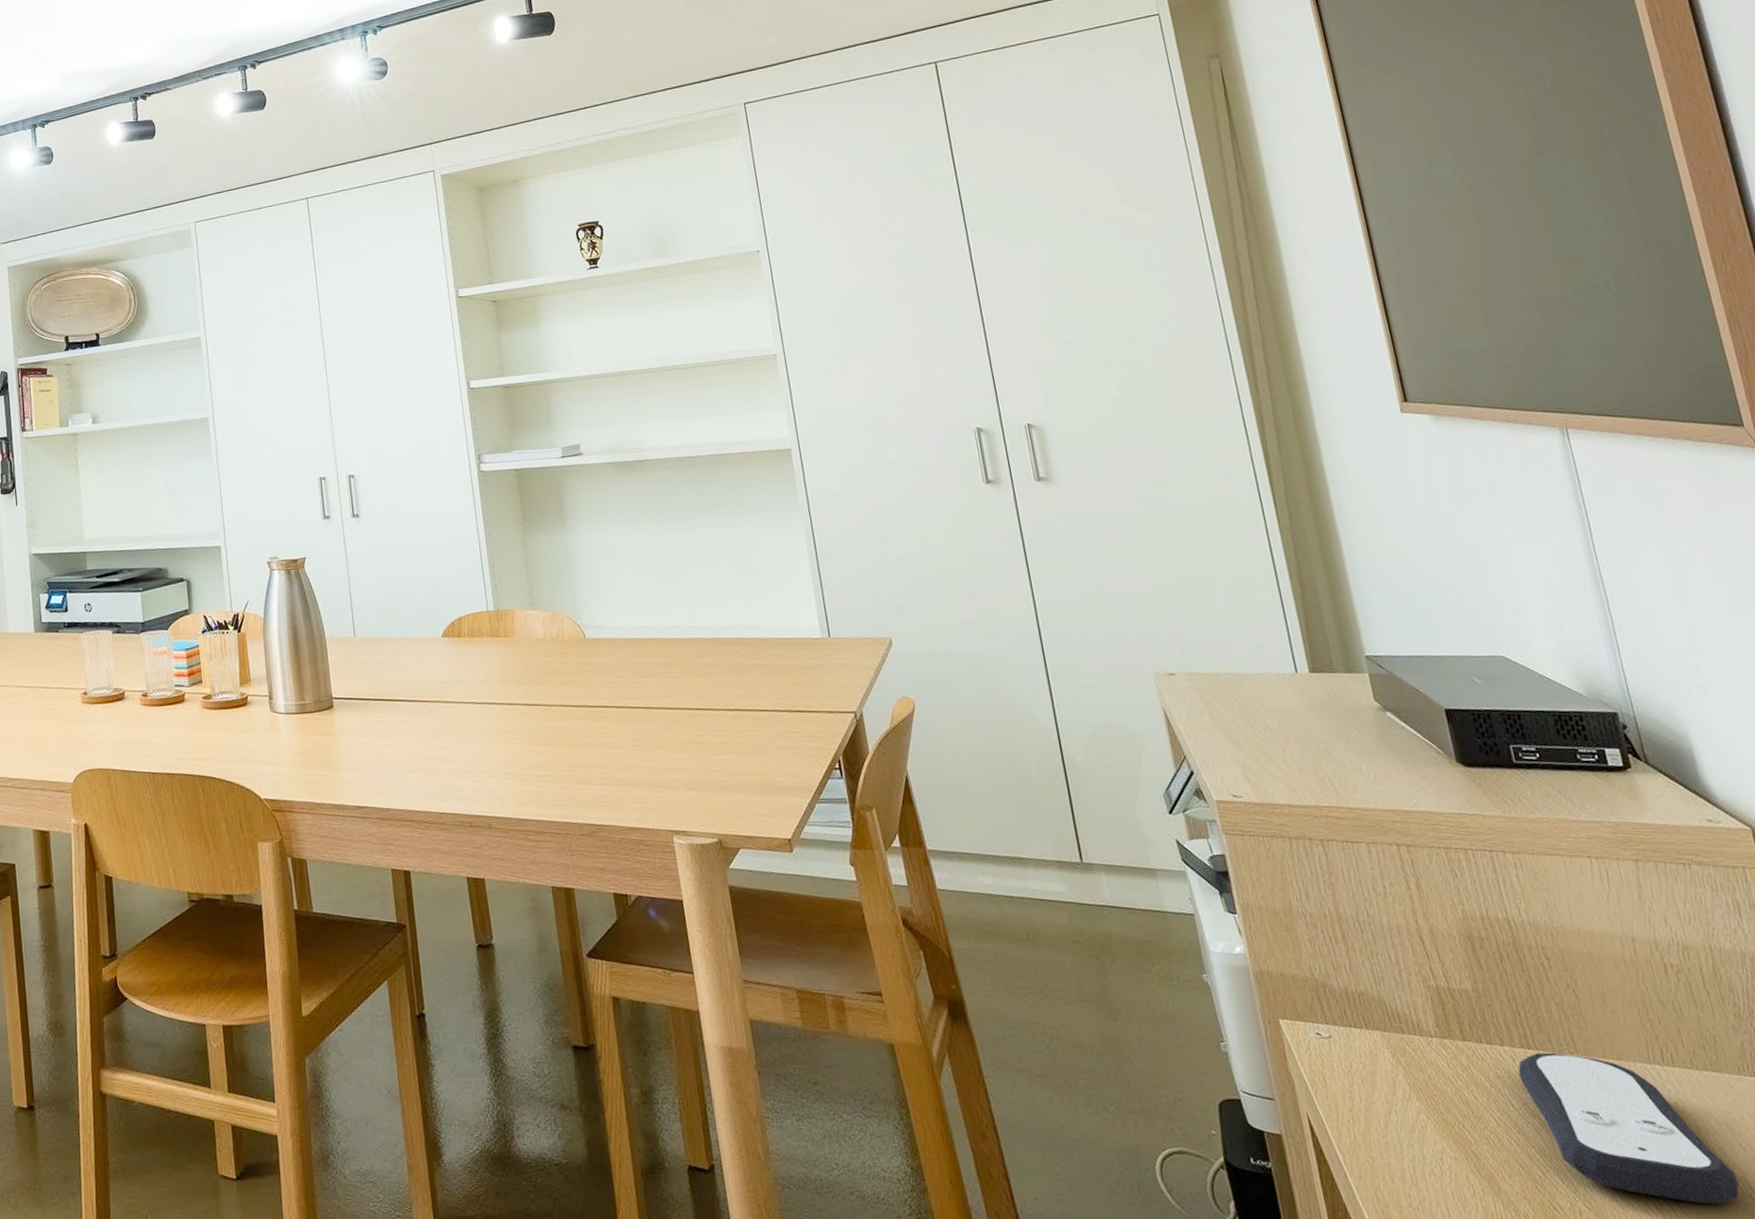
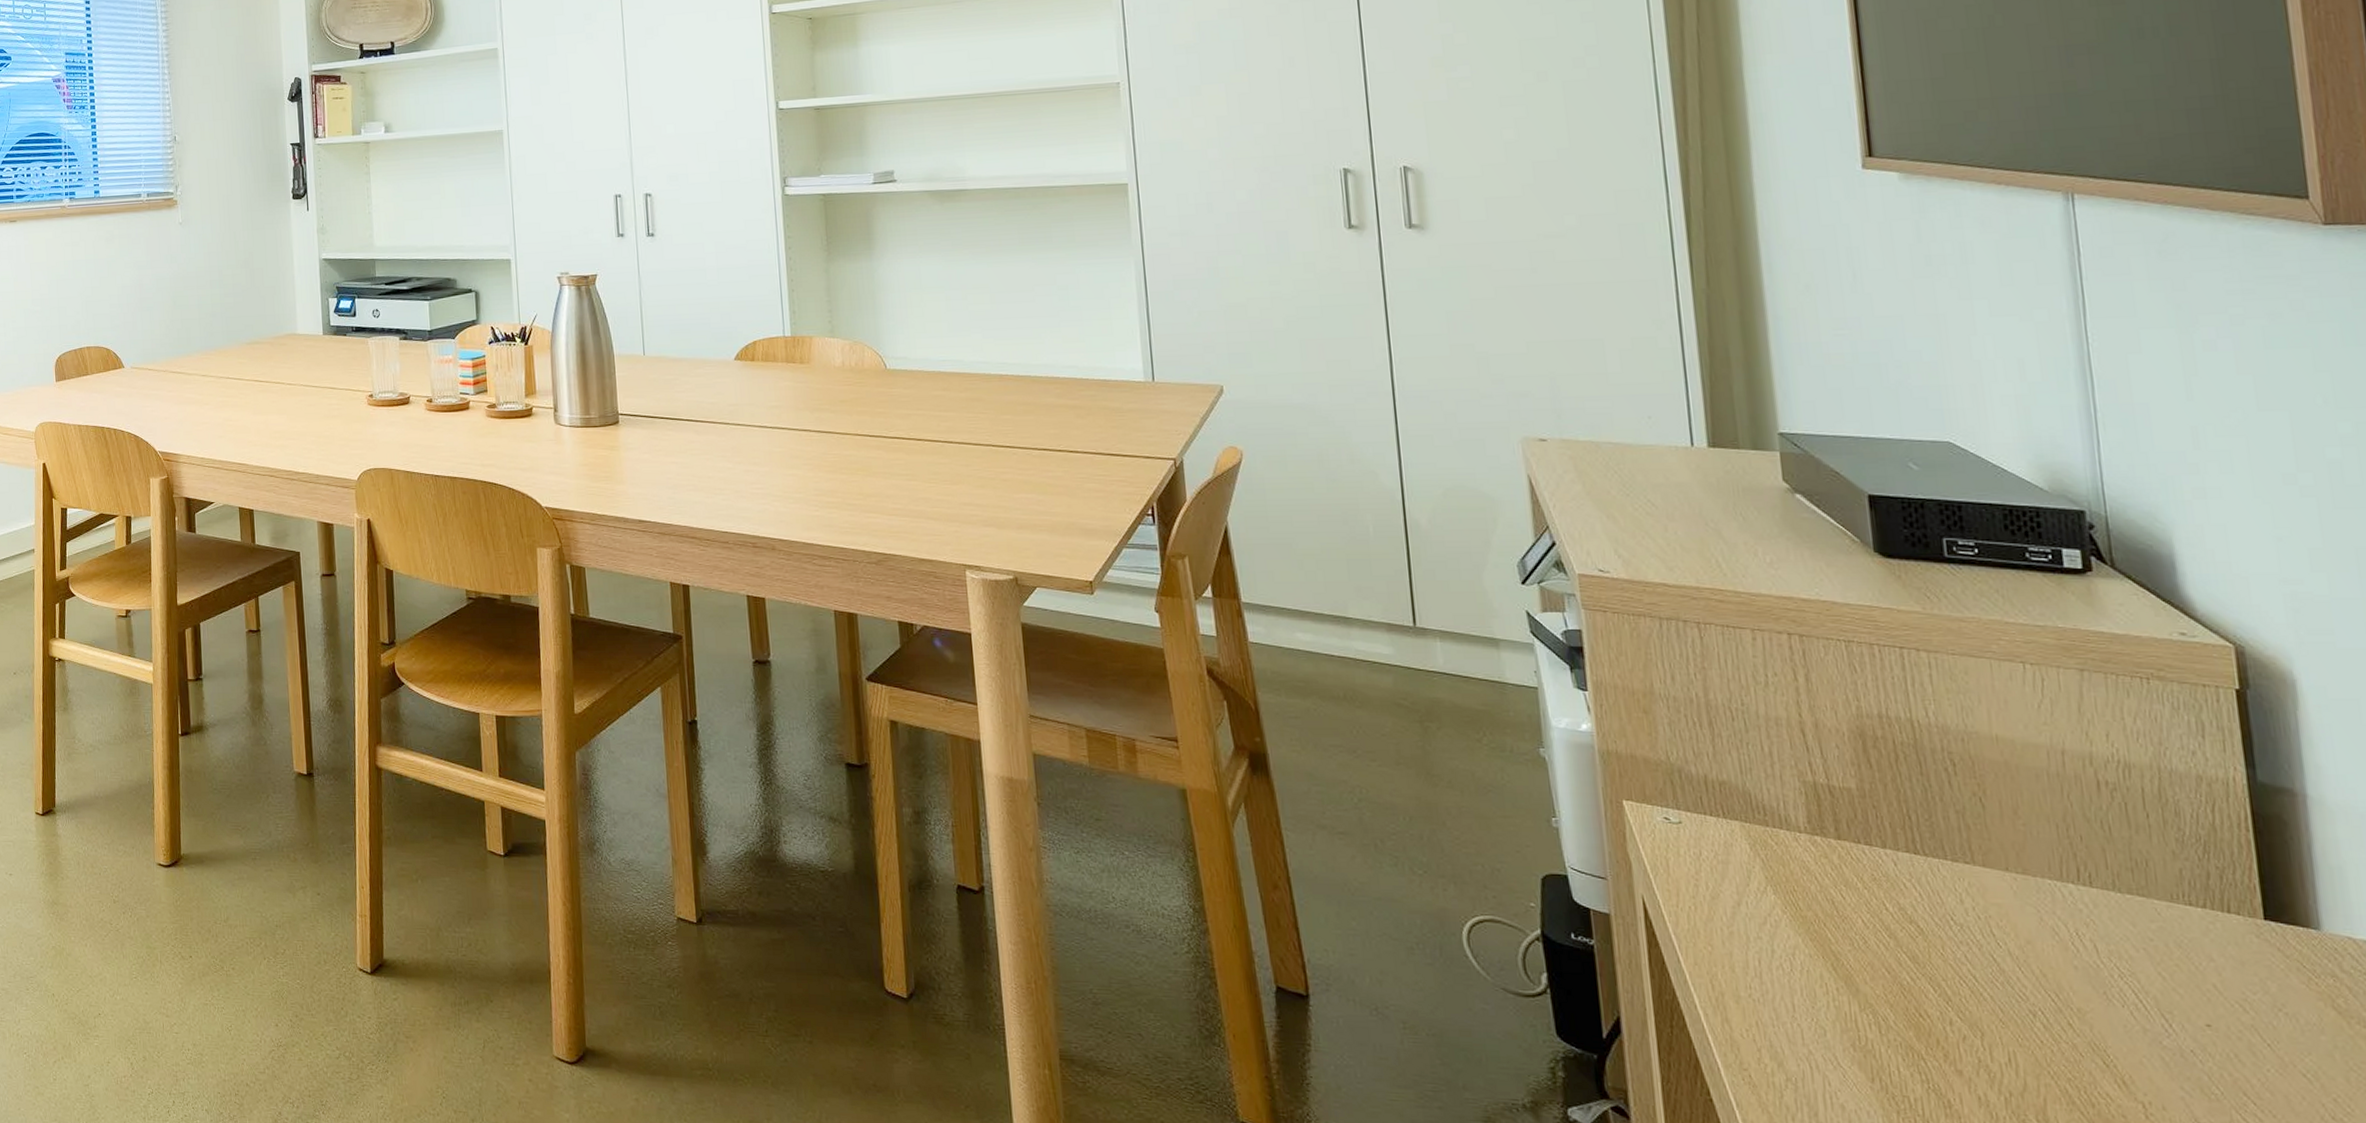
remote control: present [1518,1052,1740,1205] -> none [1899,859,2150,1031]

